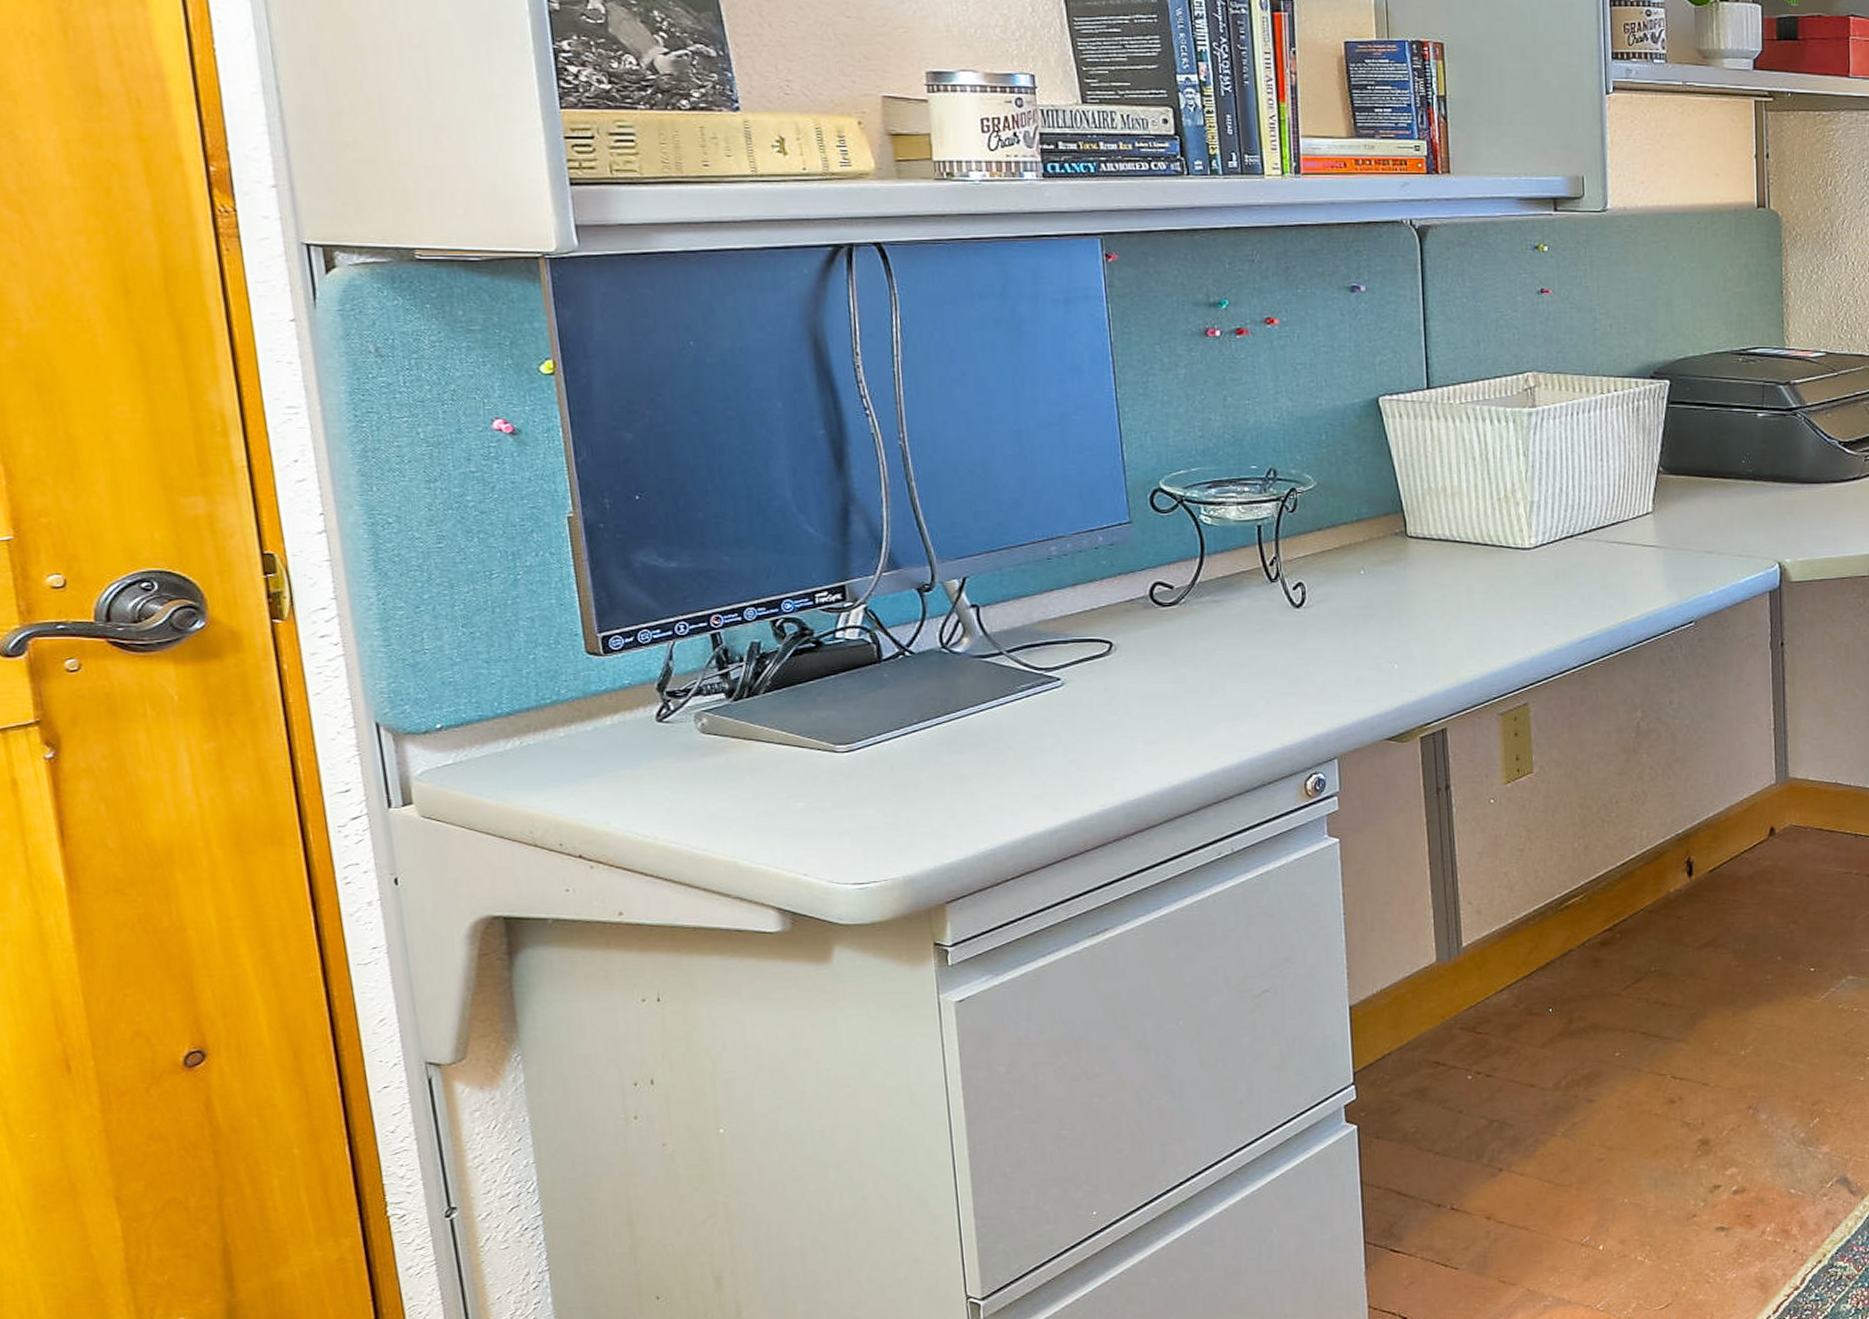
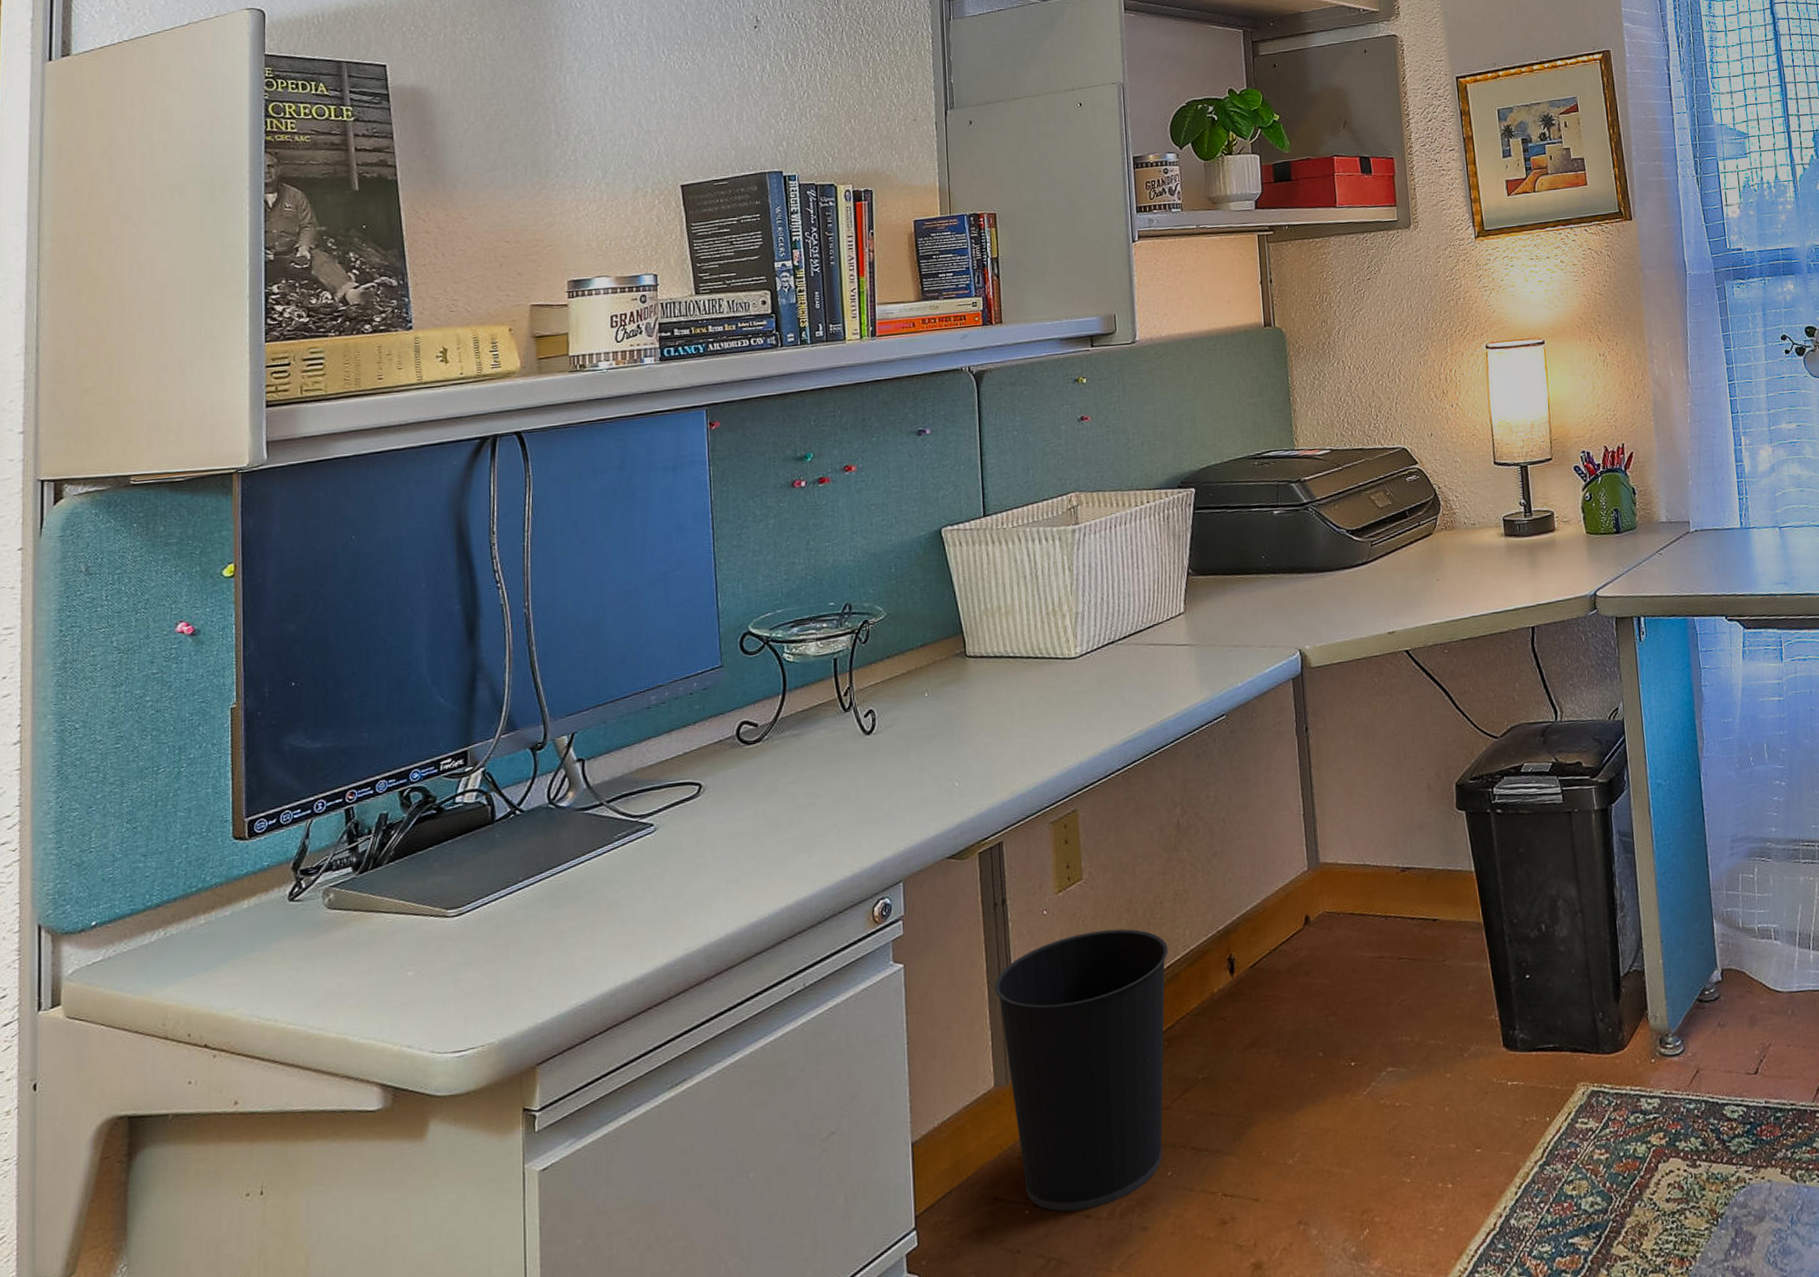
wastebasket: none [1436,823,1623,1080] -> present [994,928,1168,1212]

